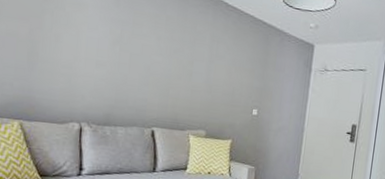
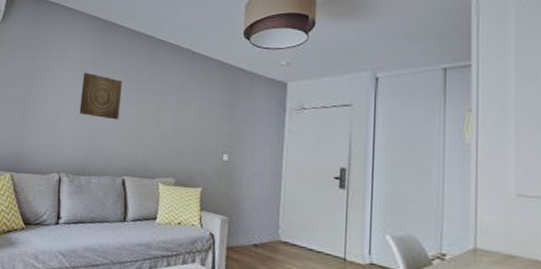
wall art: none [101,13,151,69] -> present [79,72,122,120]

